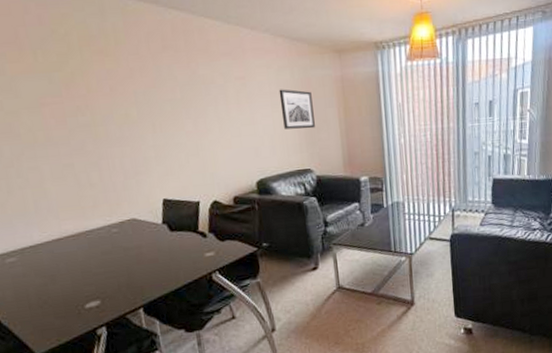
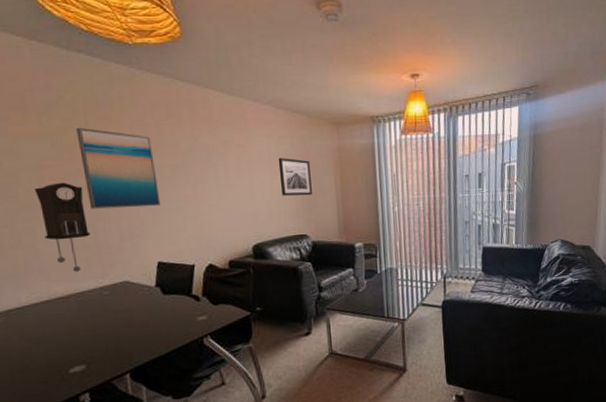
pendulum clock: none [36,119,95,210] -> present [34,182,90,272]
wall art: none [72,62,162,147] -> present [76,127,161,209]

